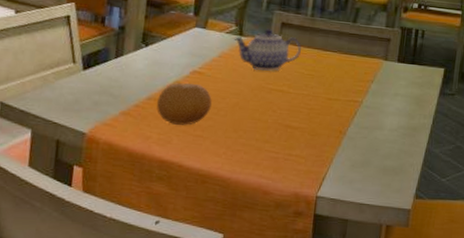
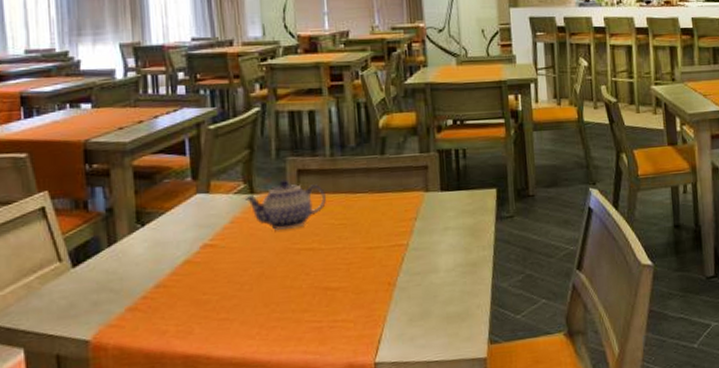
fruit: present [156,83,212,125] -> none [166,259,232,312]

